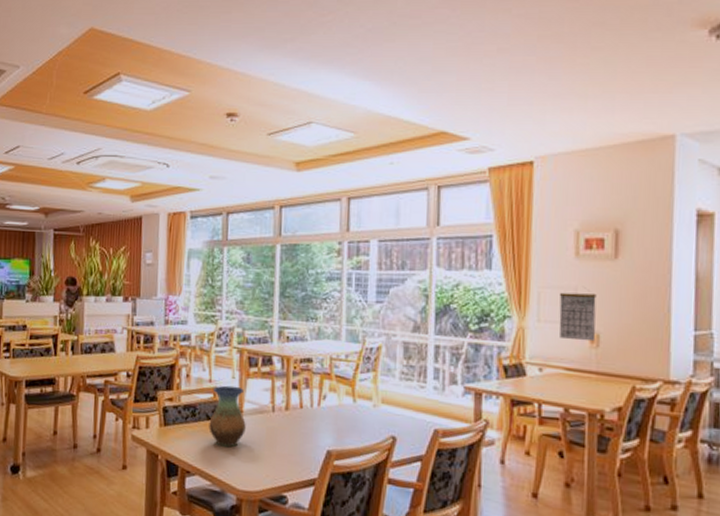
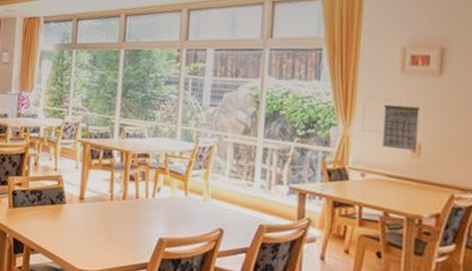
vase: present [209,385,246,447] -> none [52,174,86,230]

